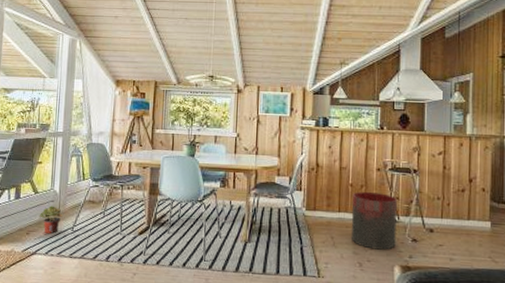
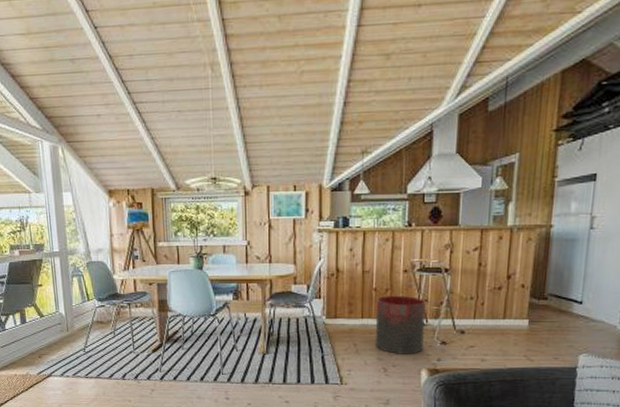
potted plant: present [39,205,63,233] -> none [48,328,73,356]

